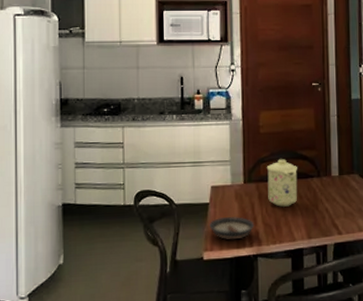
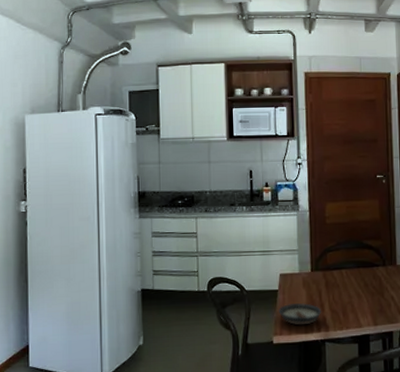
mug: present [266,159,298,207] -> none [333,248,364,294]

